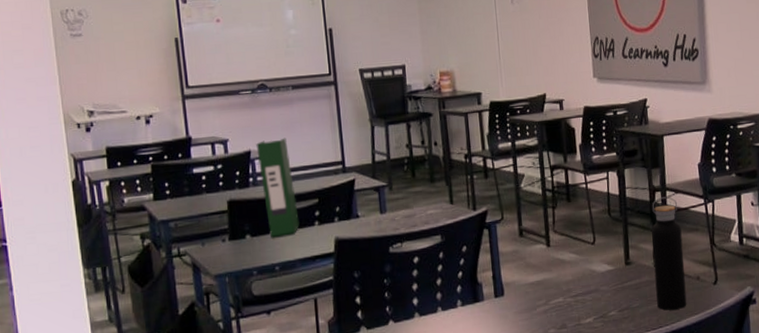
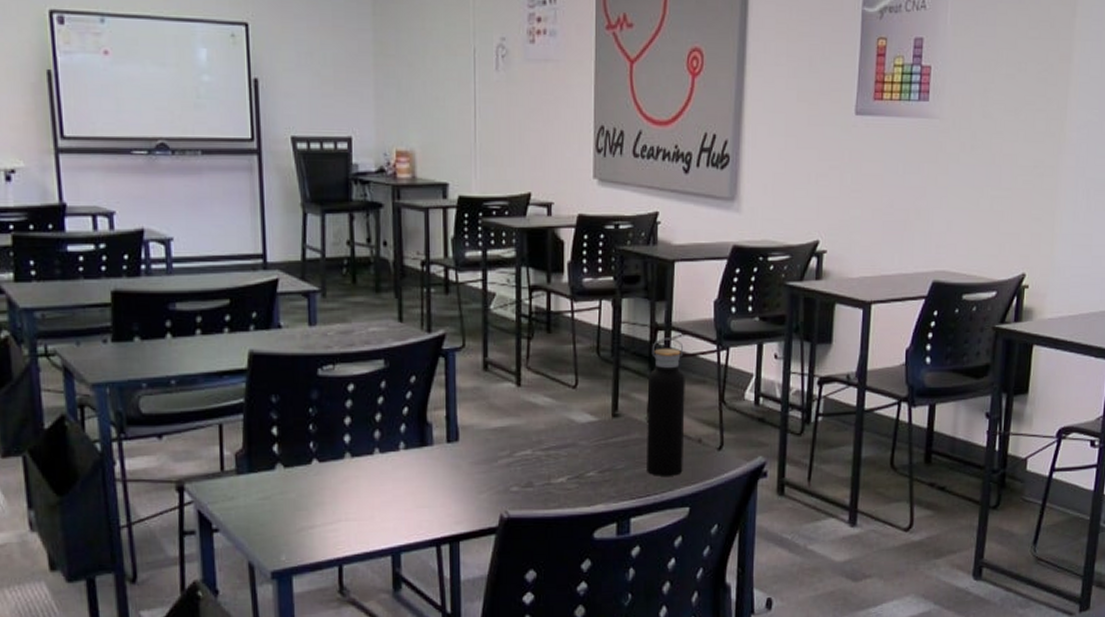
binder: present [256,137,300,240] -> none [151,217,204,345]

